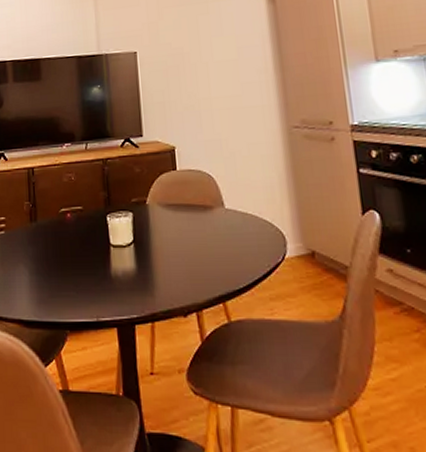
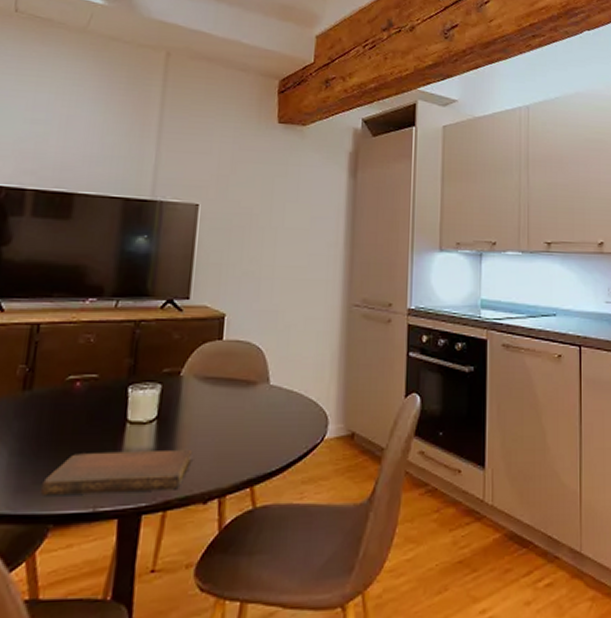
notebook: none [55,268,169,308] -> present [39,449,193,497]

